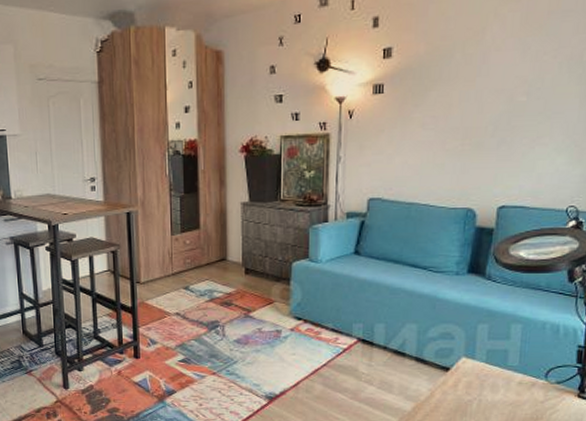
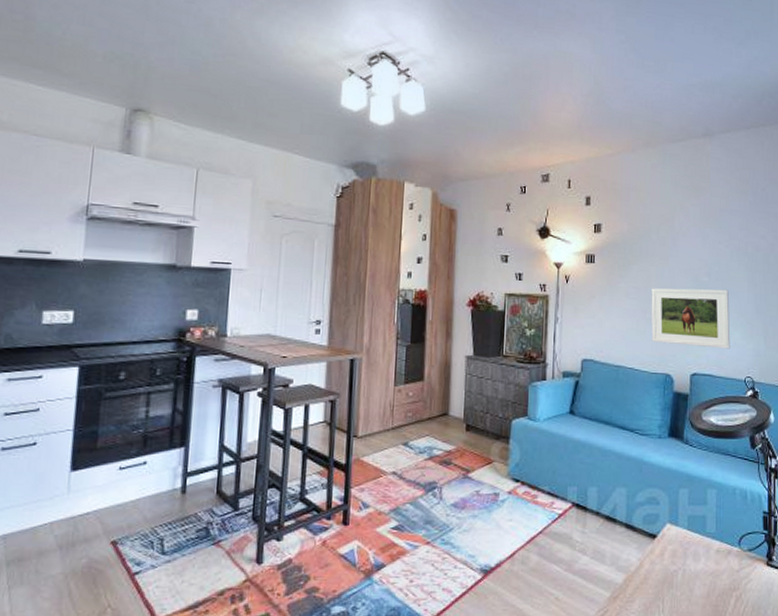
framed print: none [451,109,553,177] -> present [651,288,731,349]

